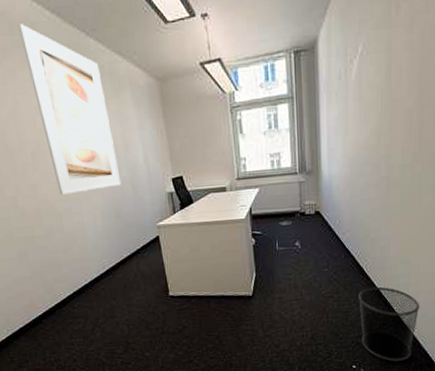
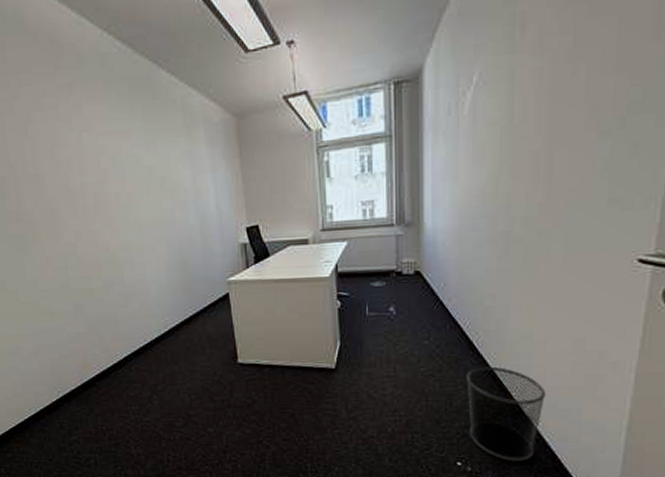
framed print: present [18,22,122,195] -> none [87,54,190,243]

